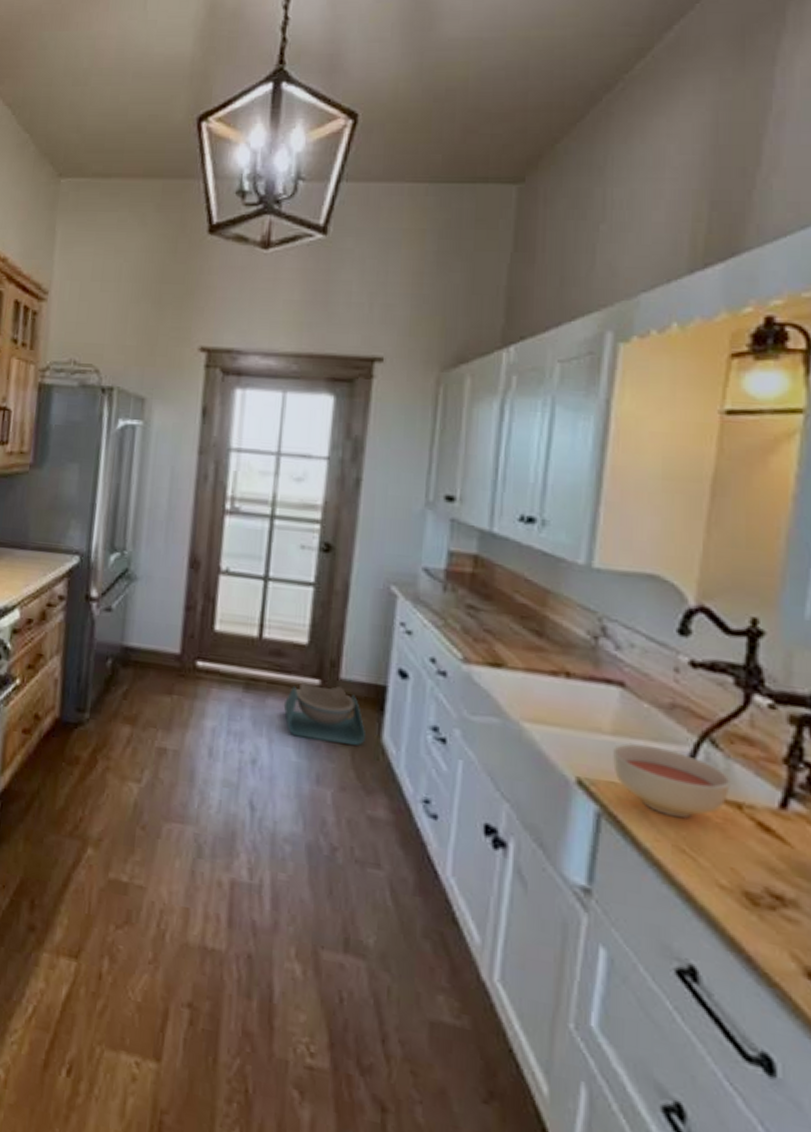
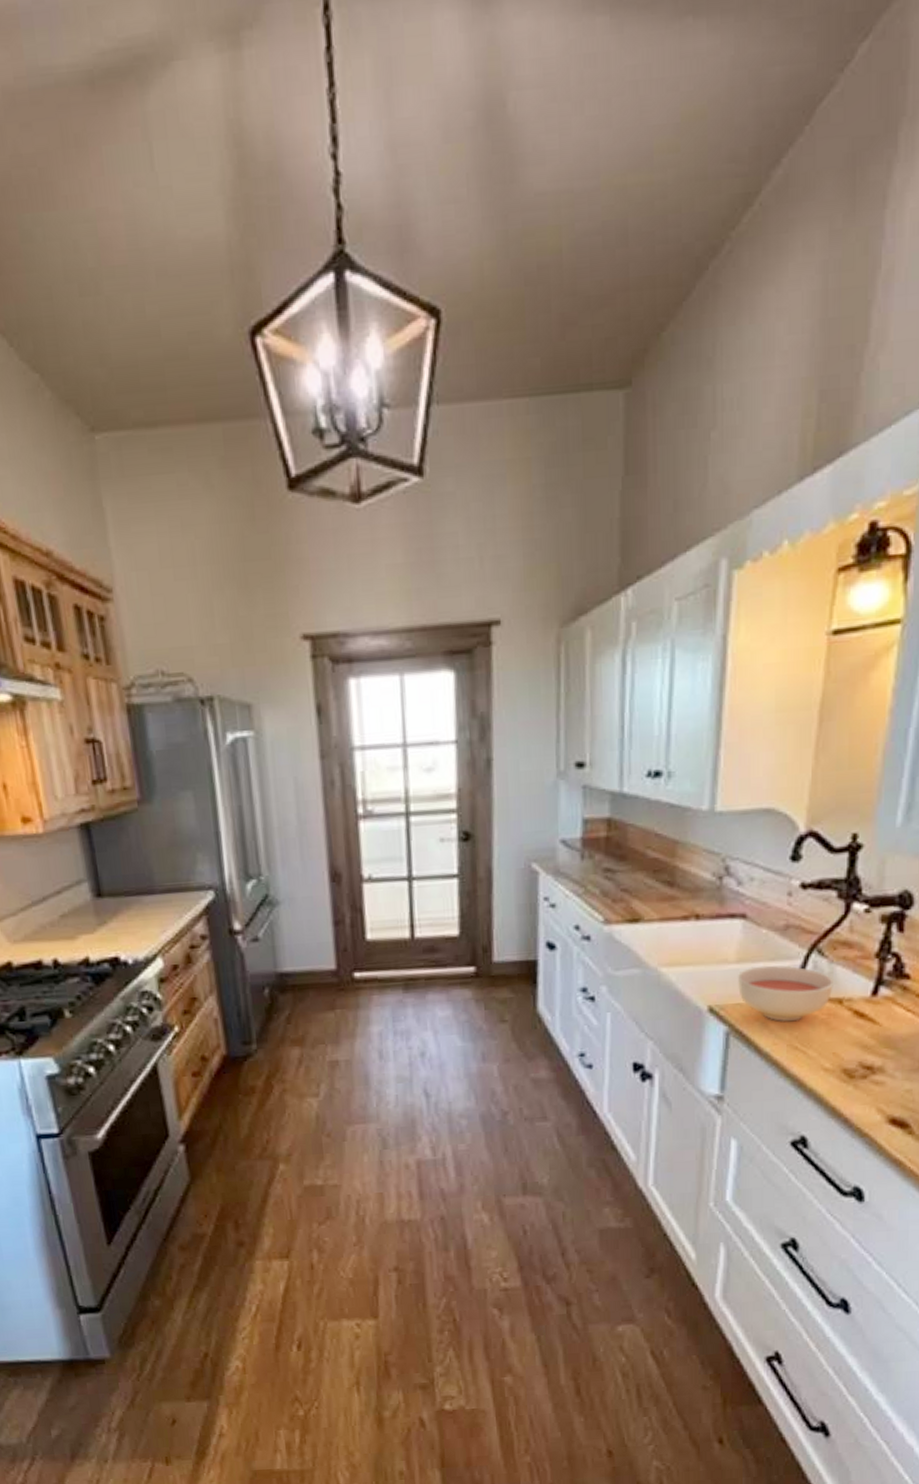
pet bowl: present [283,682,366,746] -> none [443,969,522,1024]

